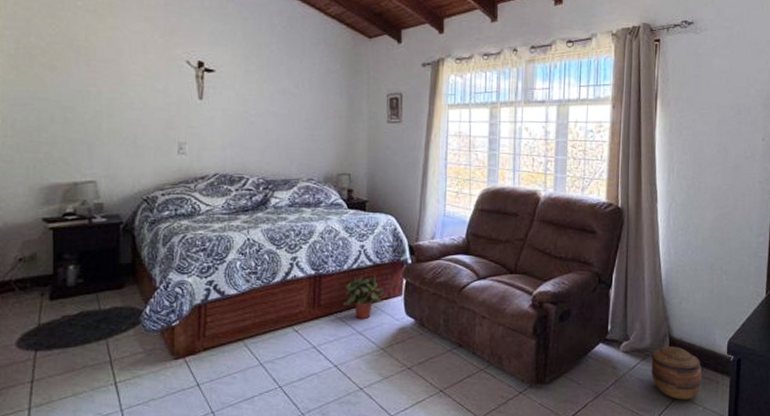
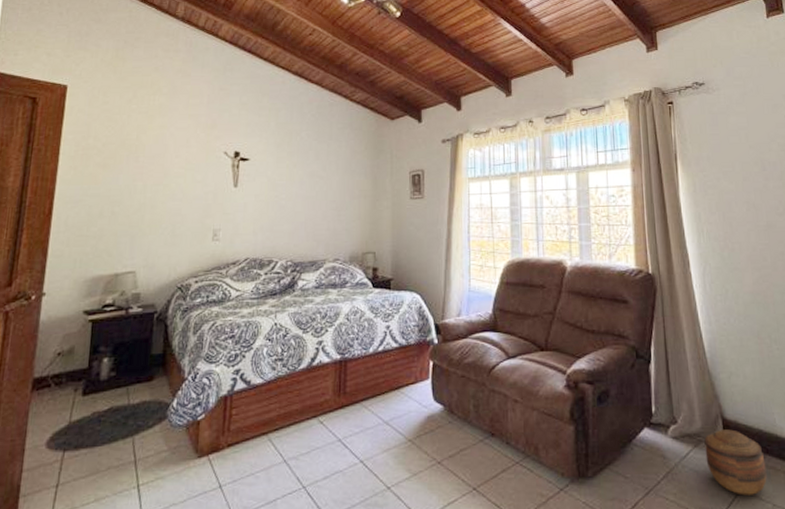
potted plant: present [343,275,385,320] -> none [369,357,411,408]

